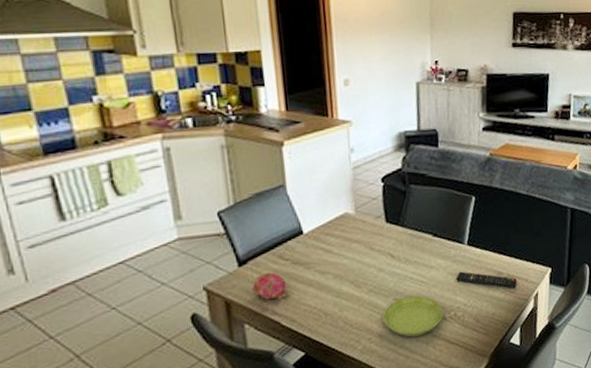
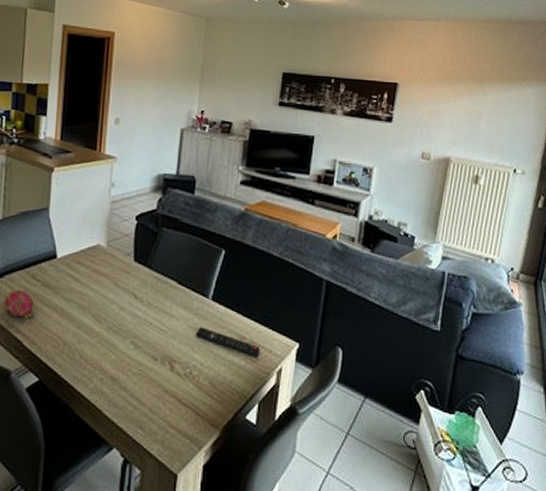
saucer: present [383,295,444,337] -> none [118,342,179,388]

